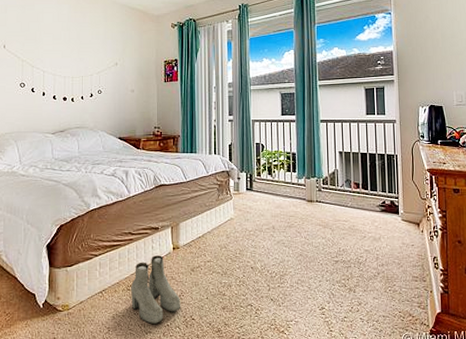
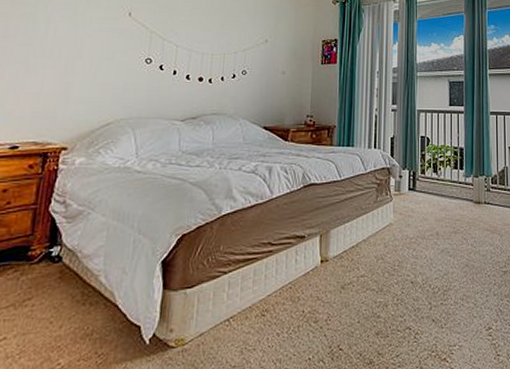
boots: present [131,255,180,325] -> none [265,270,326,359]

